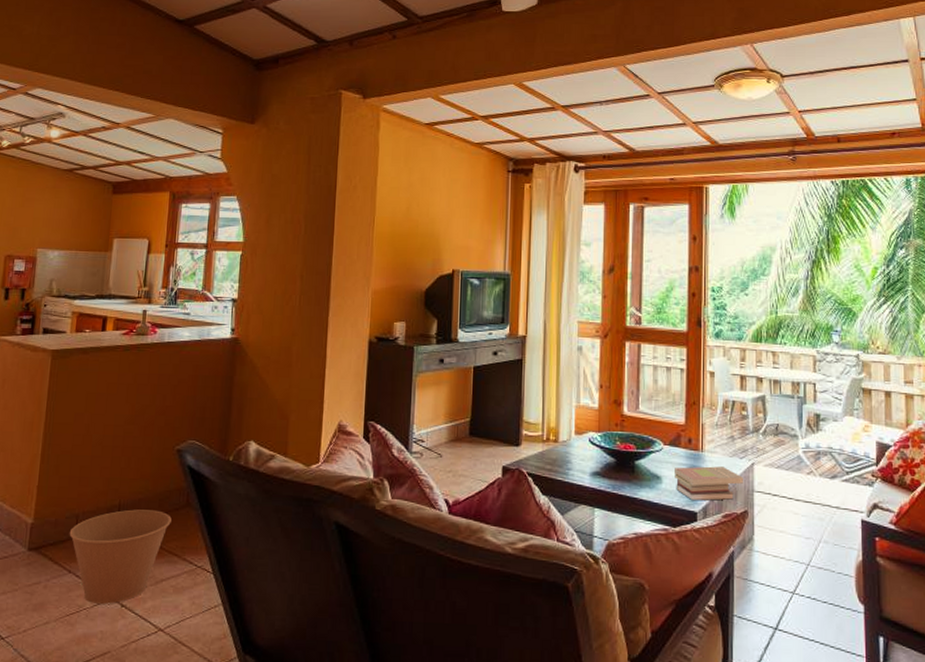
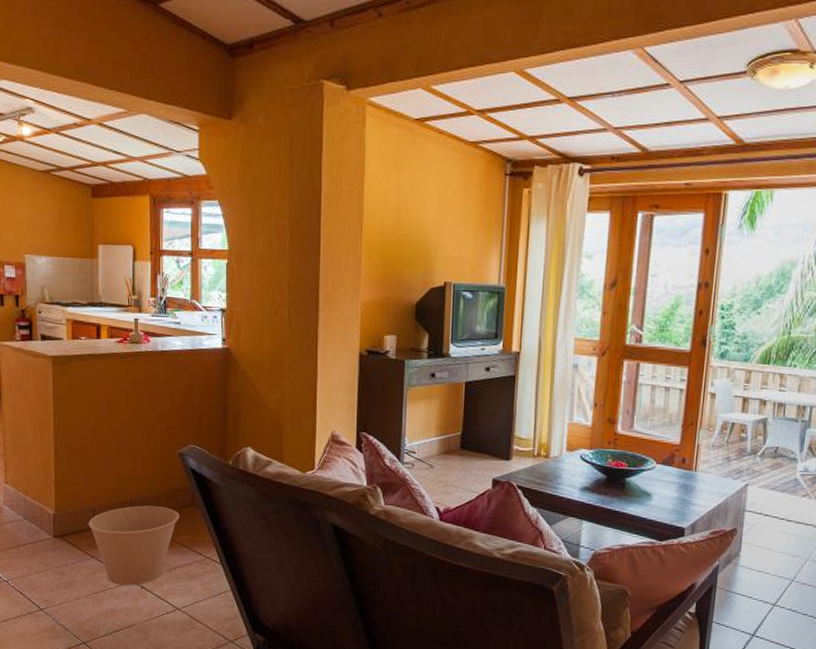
books: present [675,466,743,502] -> none [665,485,735,519]

